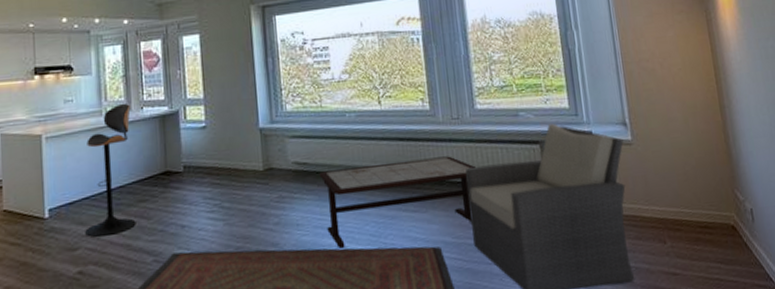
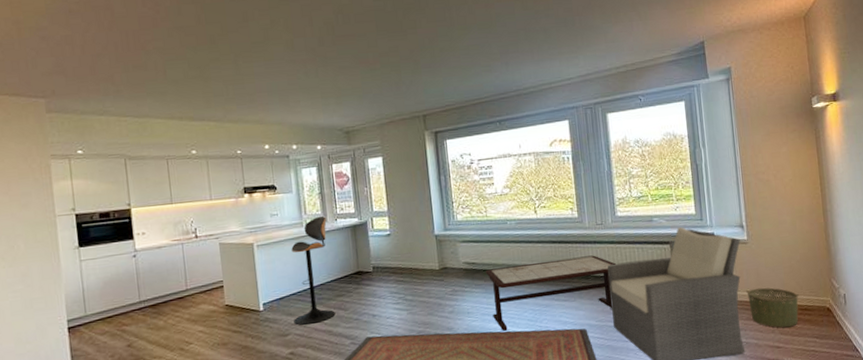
basket: none [633,199,698,250] -> present [746,287,799,328]

